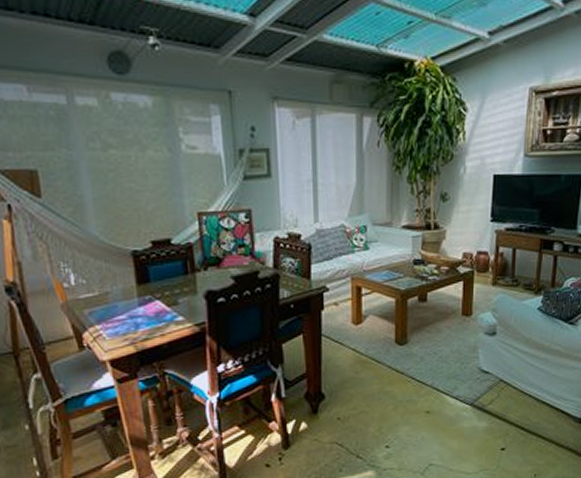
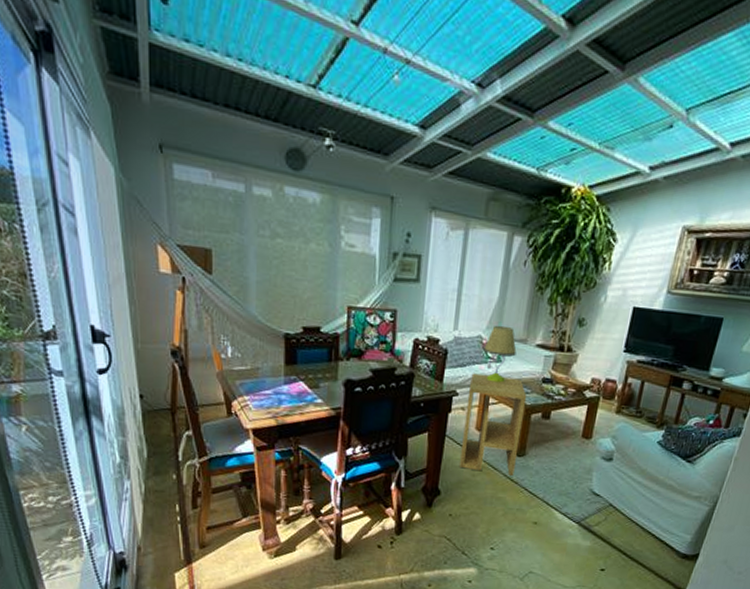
side table: none [338,264,401,367] -> present [458,373,527,476]
table lamp: none [348,211,383,272] -> present [483,325,517,383]

